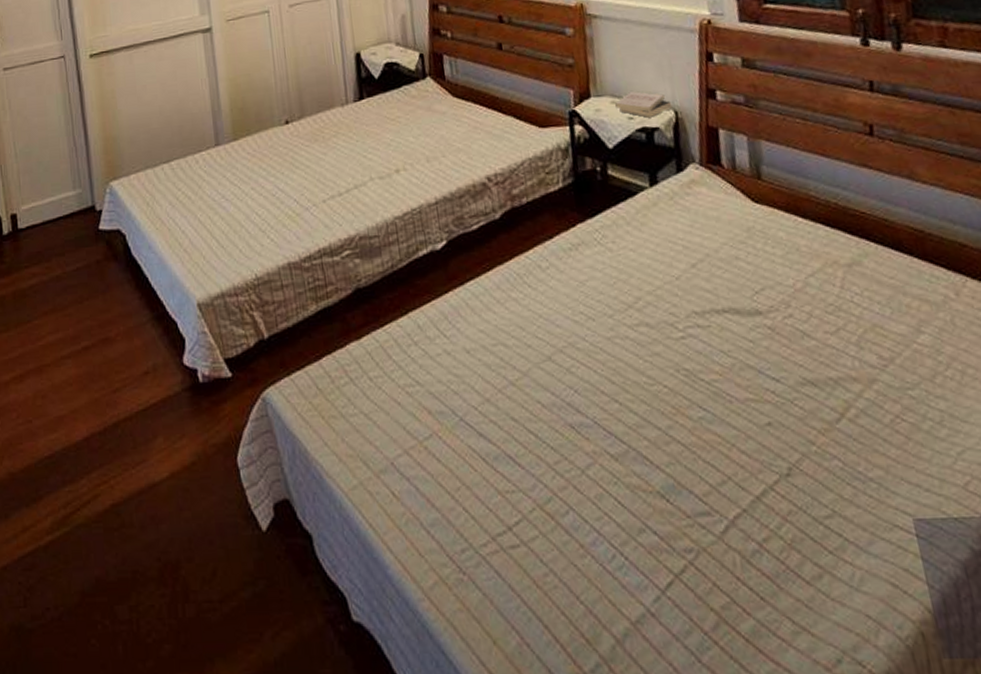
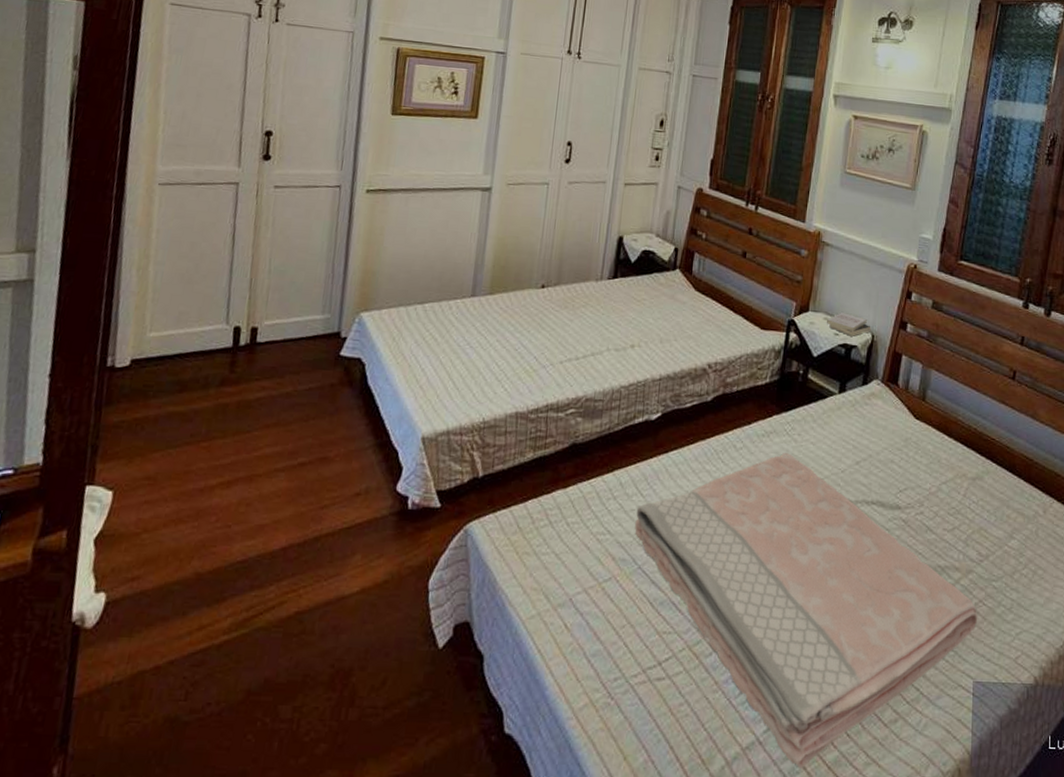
towel: none [443,264,901,643] -> present [635,452,978,768]

